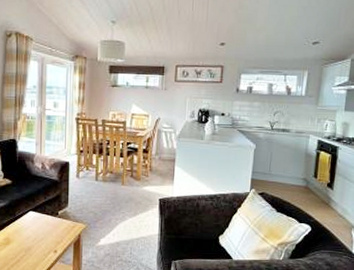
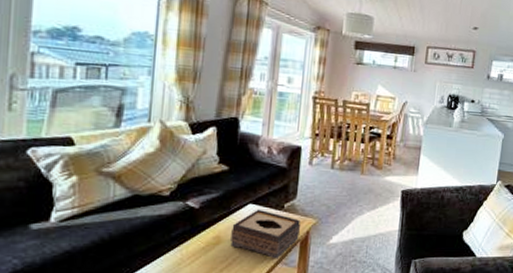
tissue box: none [18,215,73,258] -> present [230,209,301,259]

